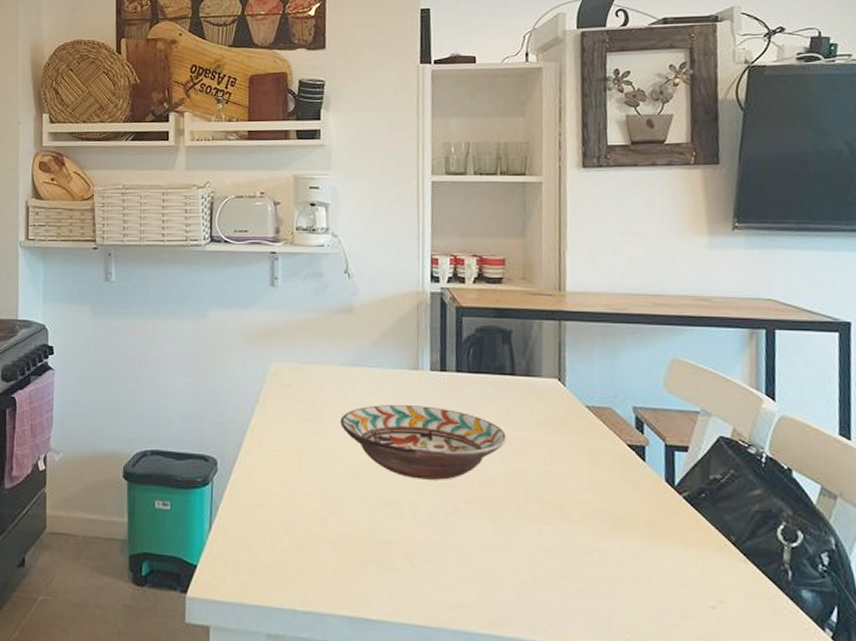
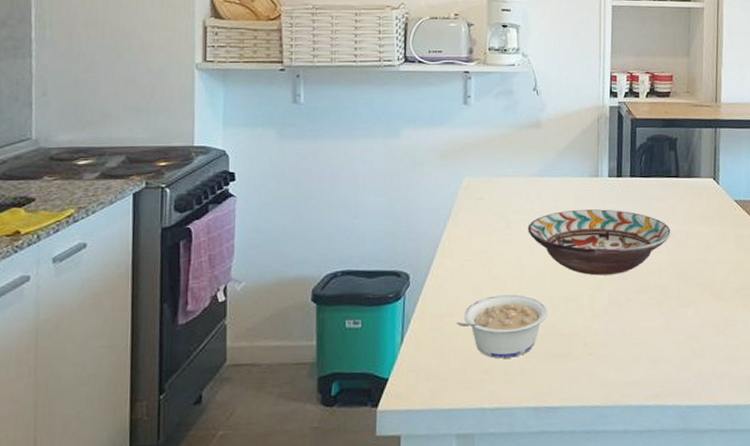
legume: none [266,490,363,560] -> present [457,294,547,359]

